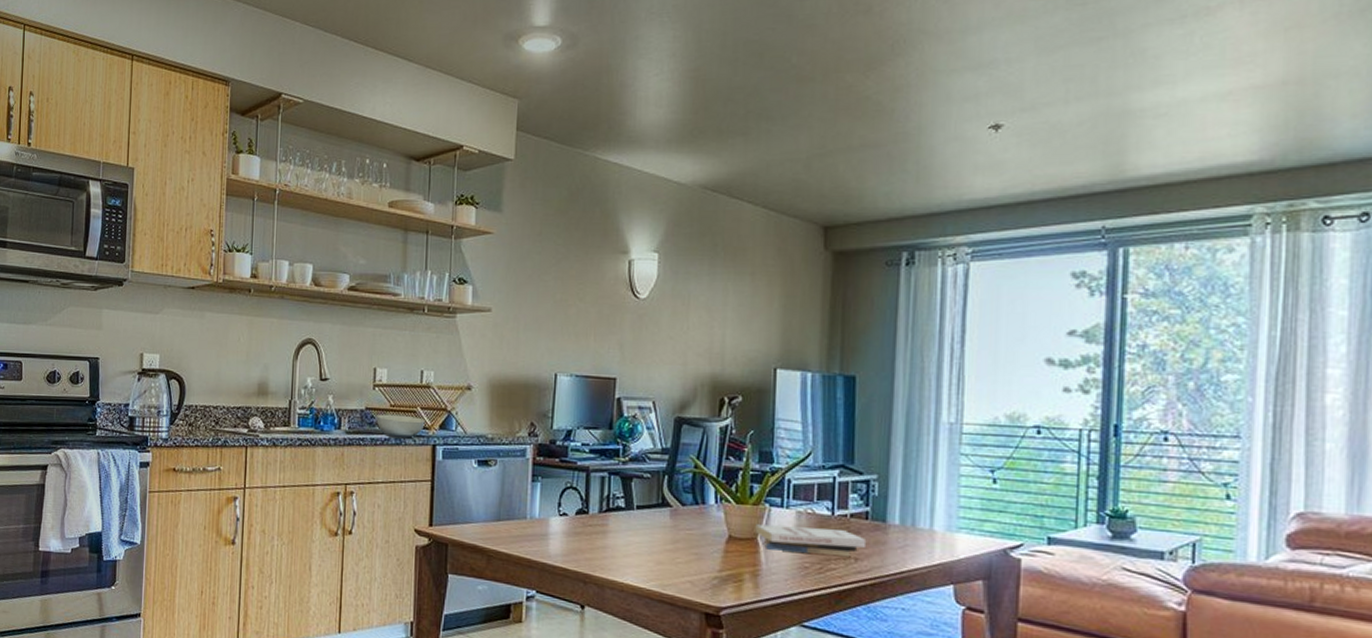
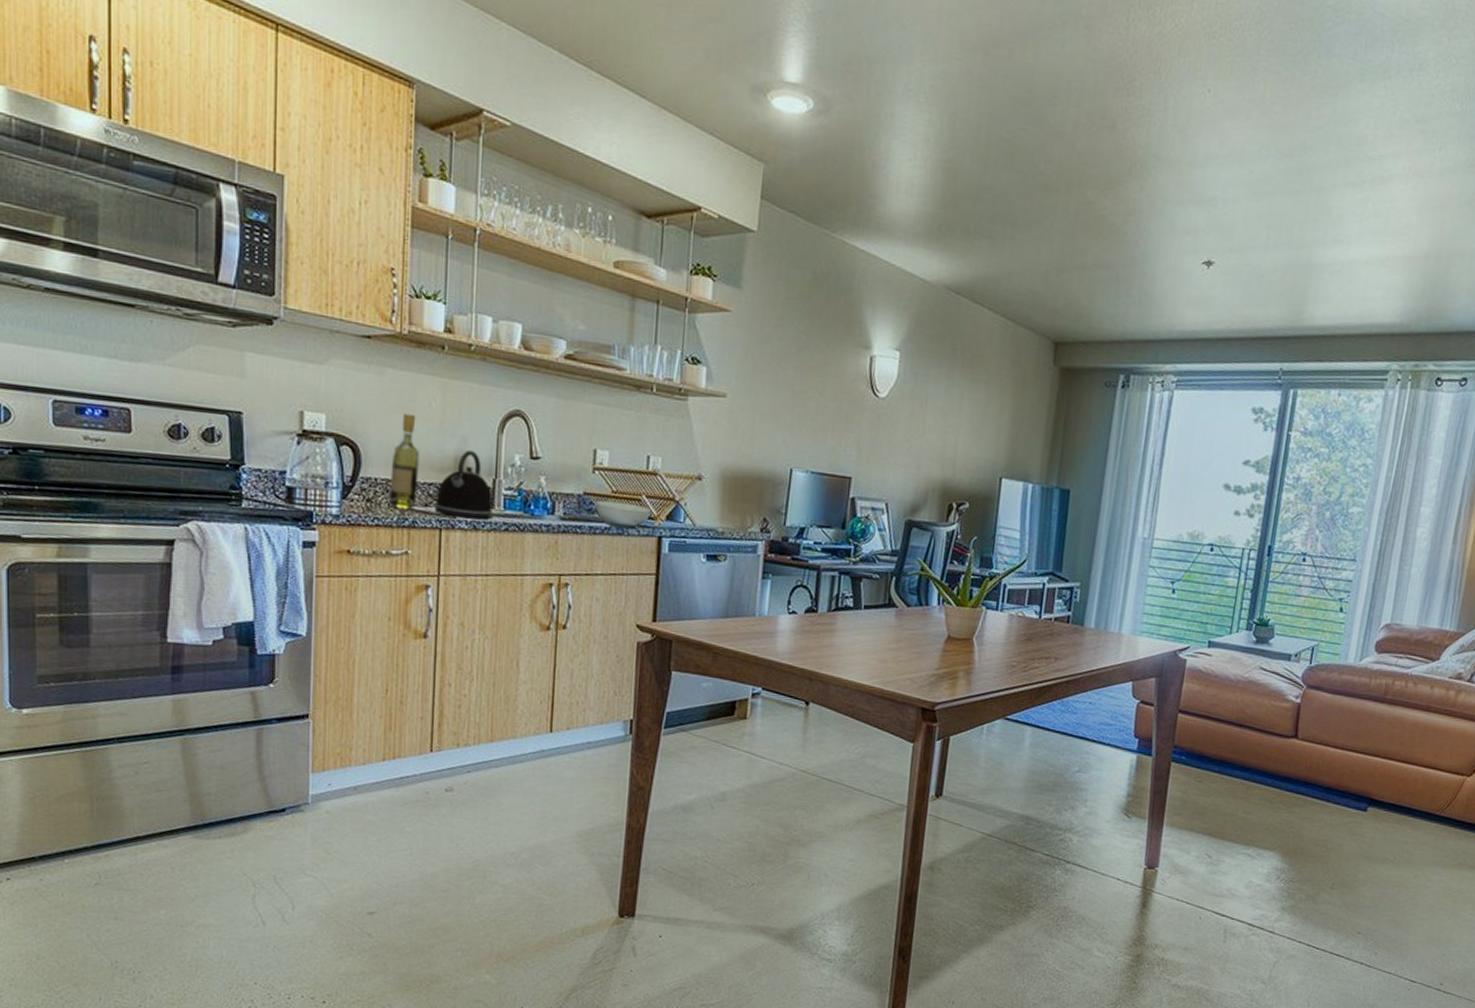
bottle: none [206,349,231,431] -> present [389,413,420,510]
kettle: none [242,376,290,437] -> present [435,450,494,520]
books: present [755,524,867,557] -> none [971,625,1066,657]

